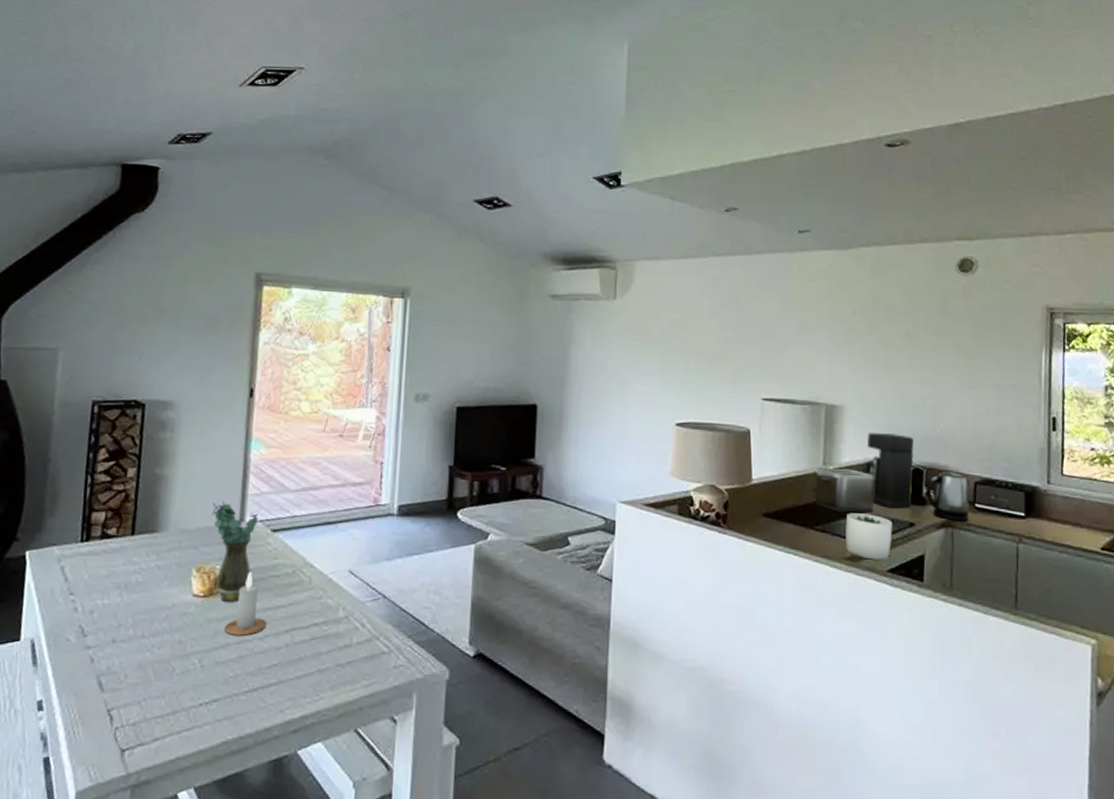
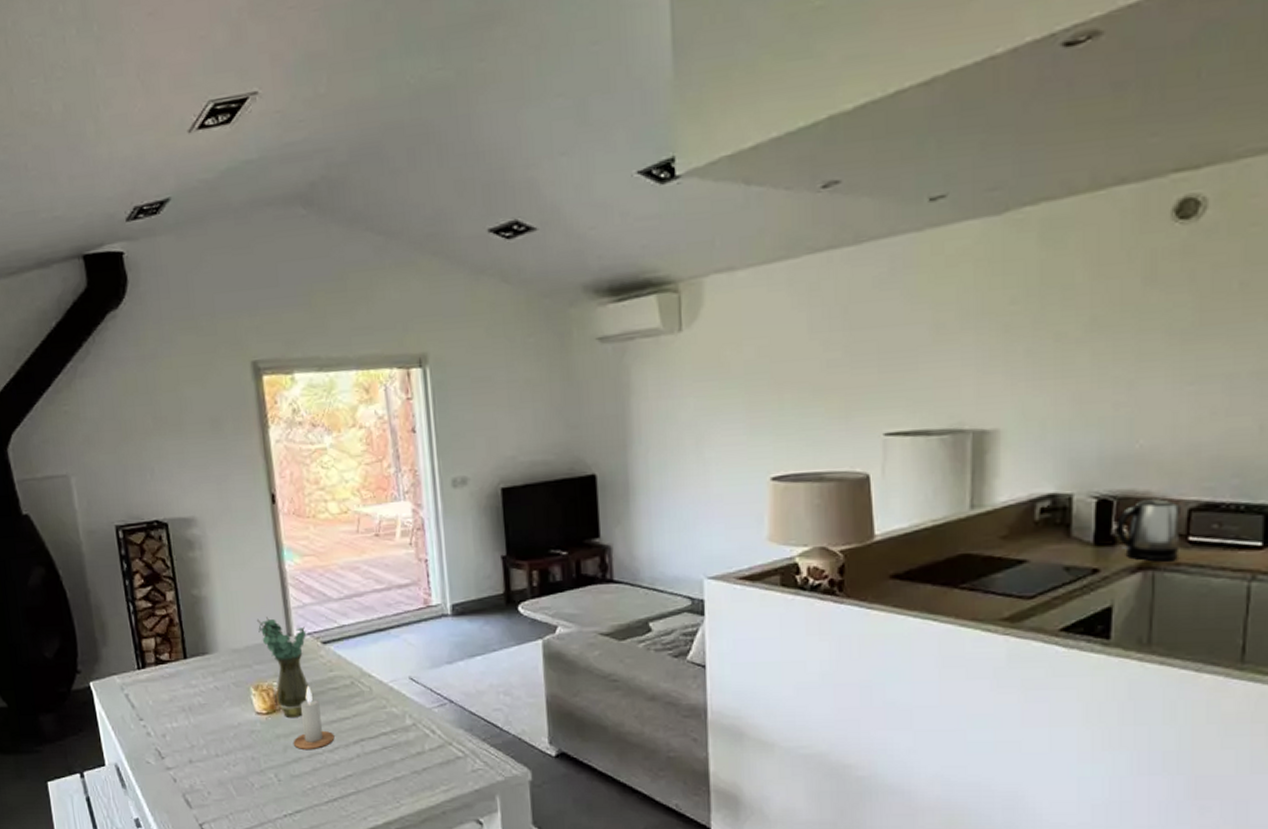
toaster: present [813,468,876,513] -> none [957,509,1044,565]
planter: present [846,513,892,561] -> none [1002,563,1067,619]
coffee maker: present [865,433,914,508] -> none [1030,457,1099,554]

